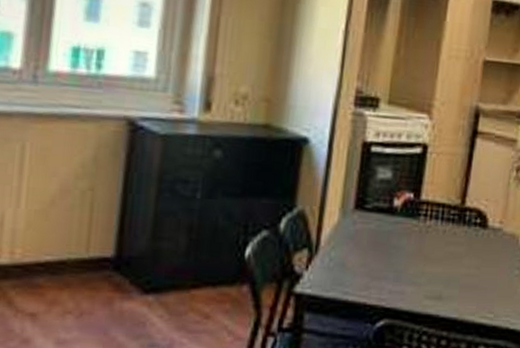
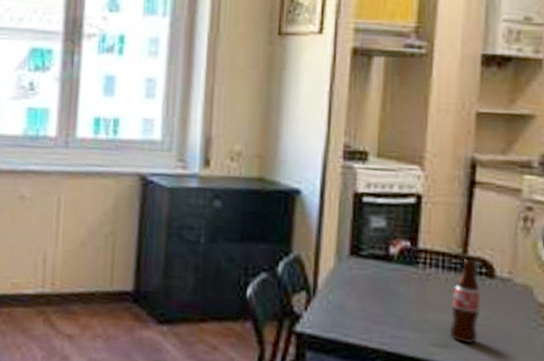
bottle: none [443,209,474,294] -> present [449,258,481,343]

